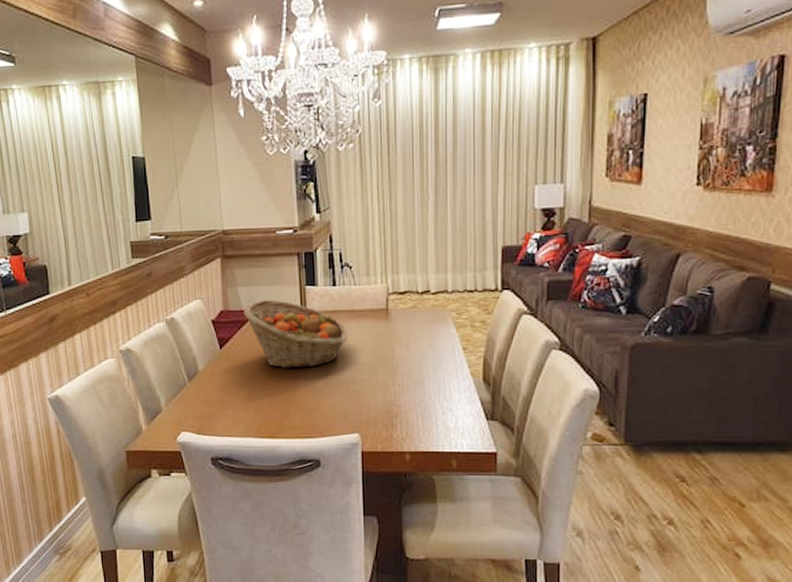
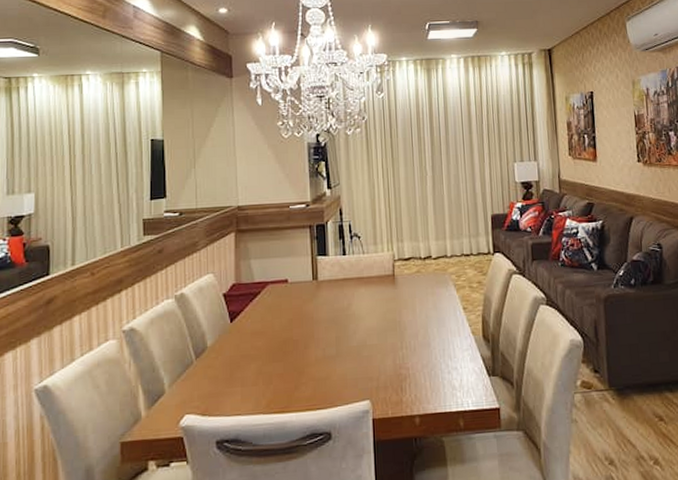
fruit basket: present [244,300,348,368] -> none [256,271,358,338]

